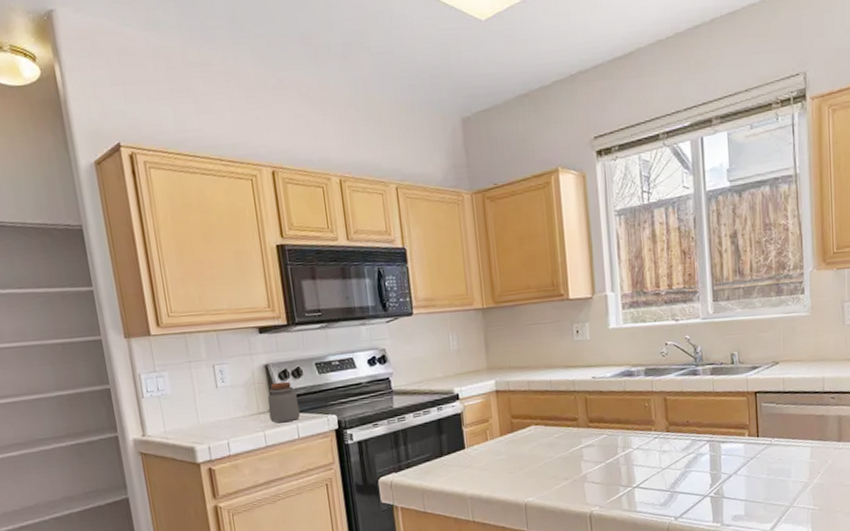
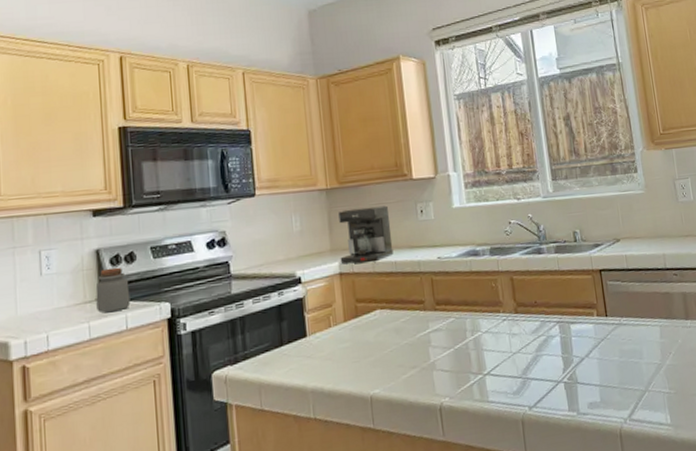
coffee maker: none [494,325,549,383] -> present [338,205,394,265]

